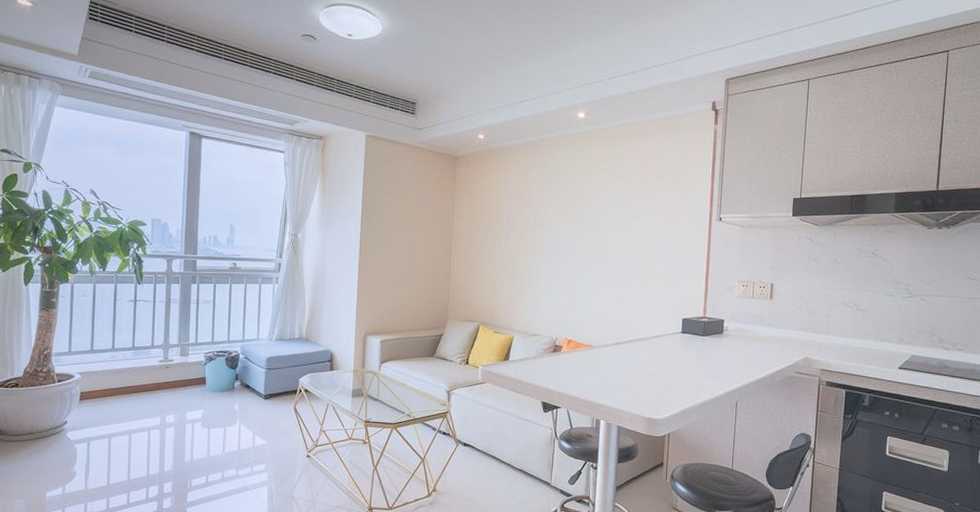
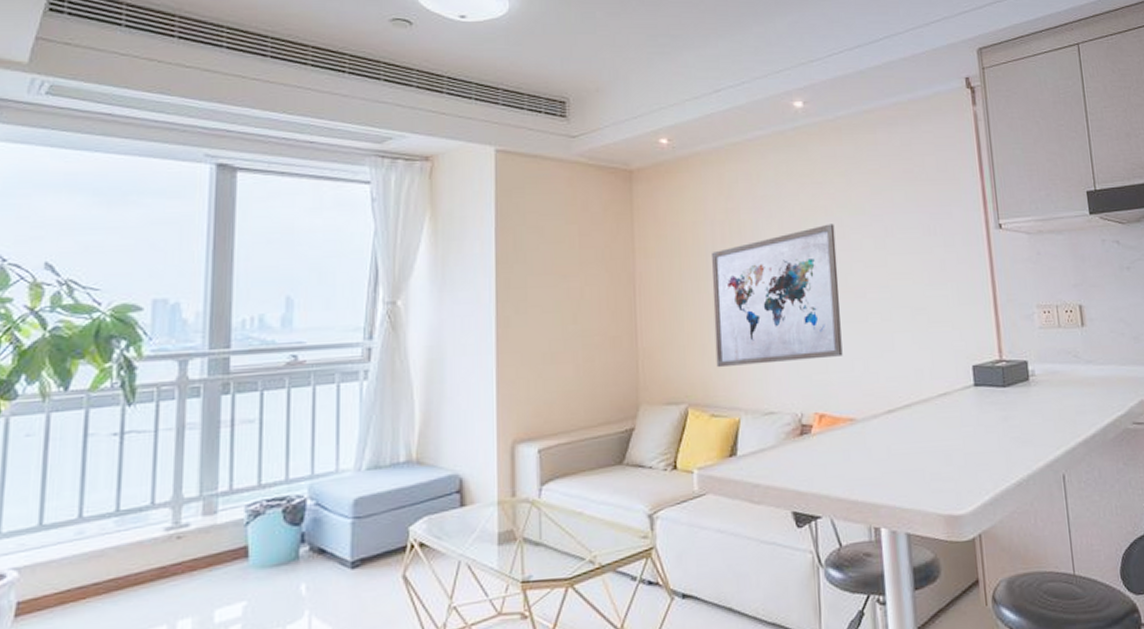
wall art: none [502,206,596,302] -> present [712,224,843,368]

